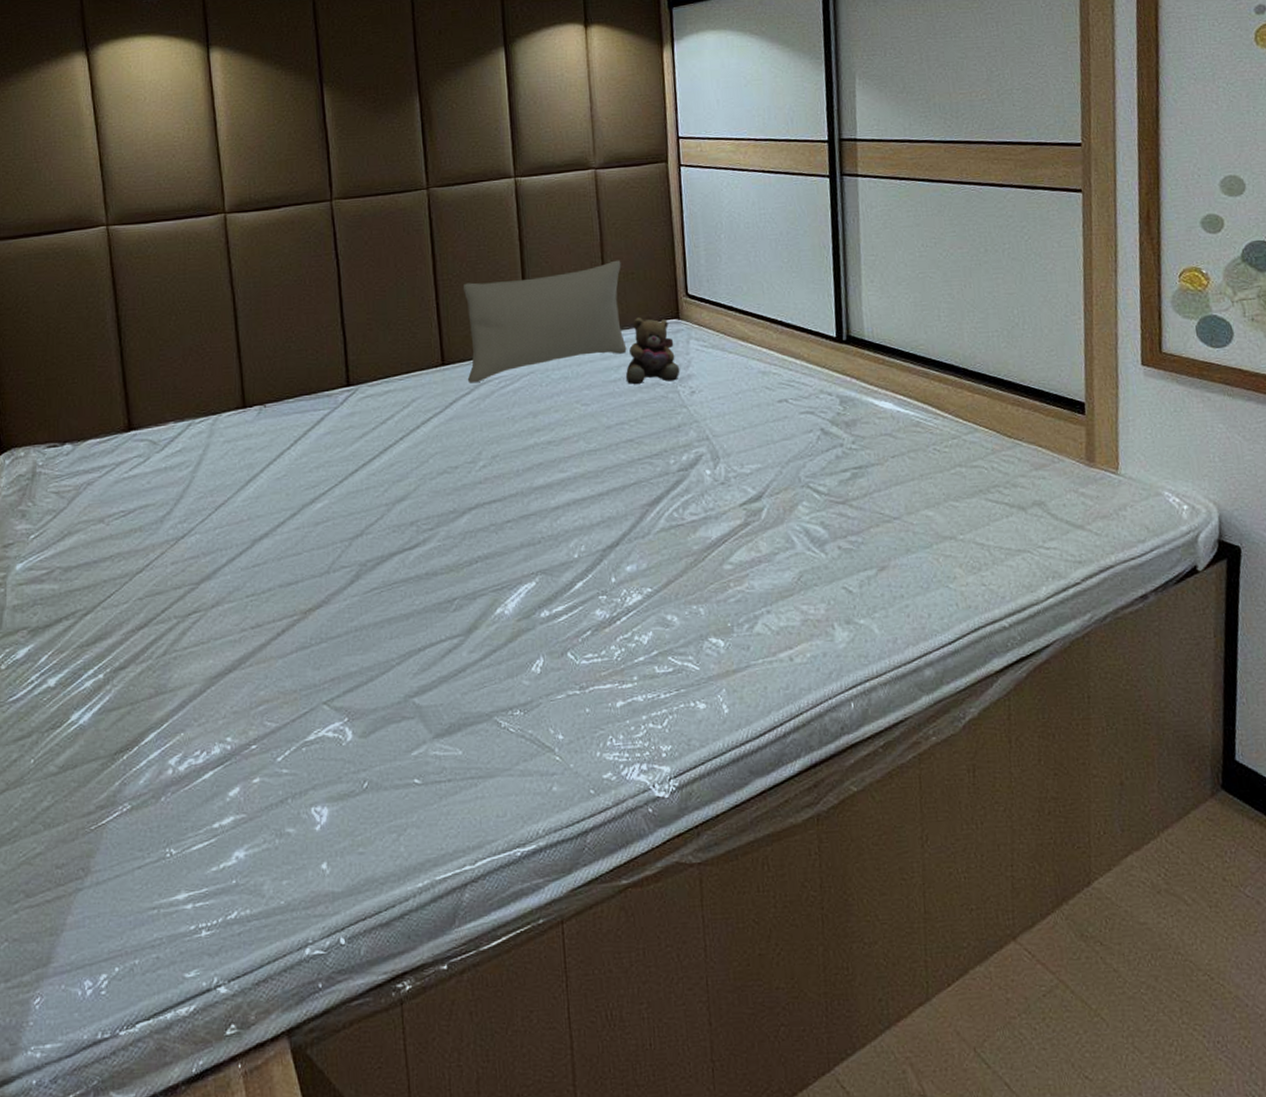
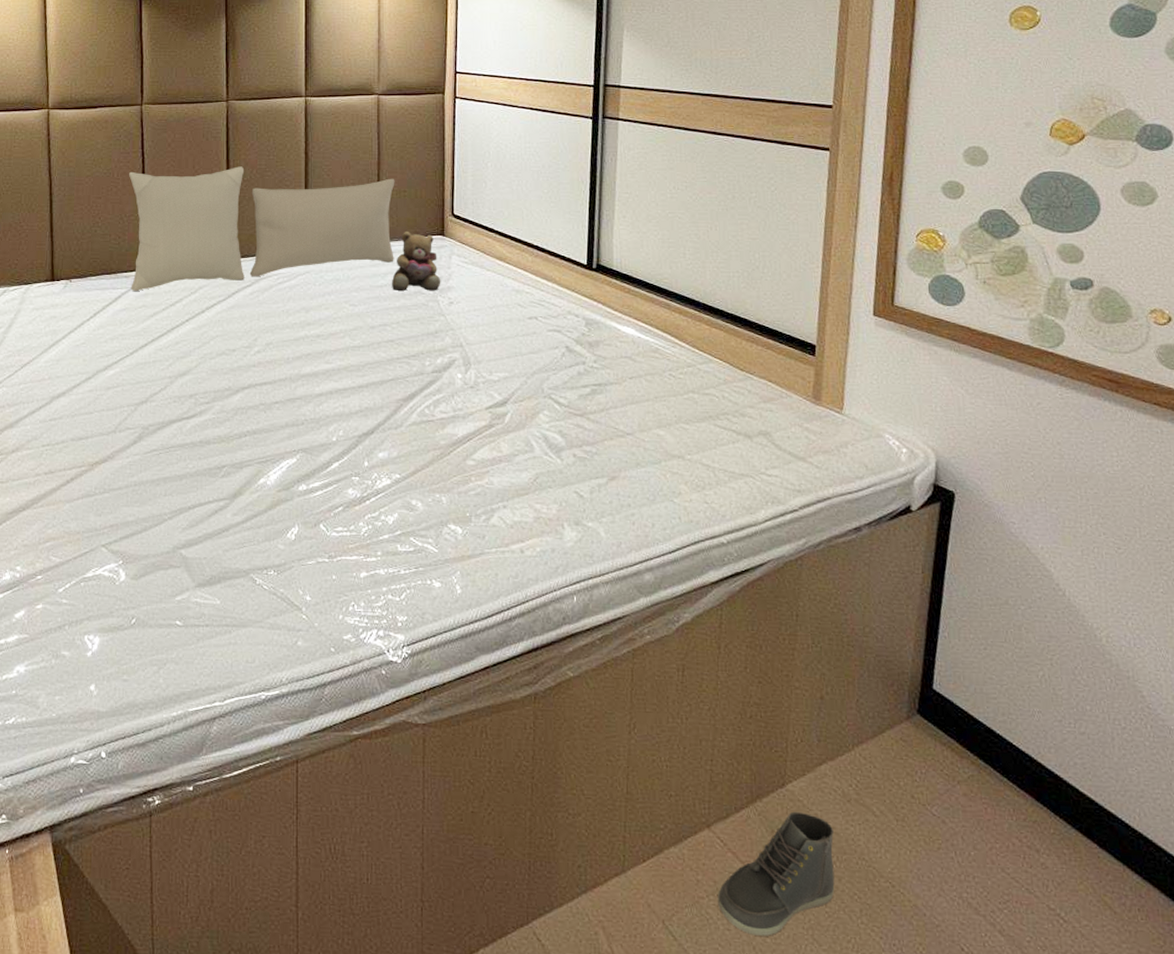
pillow: none [323,260,462,412] -> present [129,166,245,292]
sneaker: none [1030,910,1152,1052] -> present [718,811,835,936]

